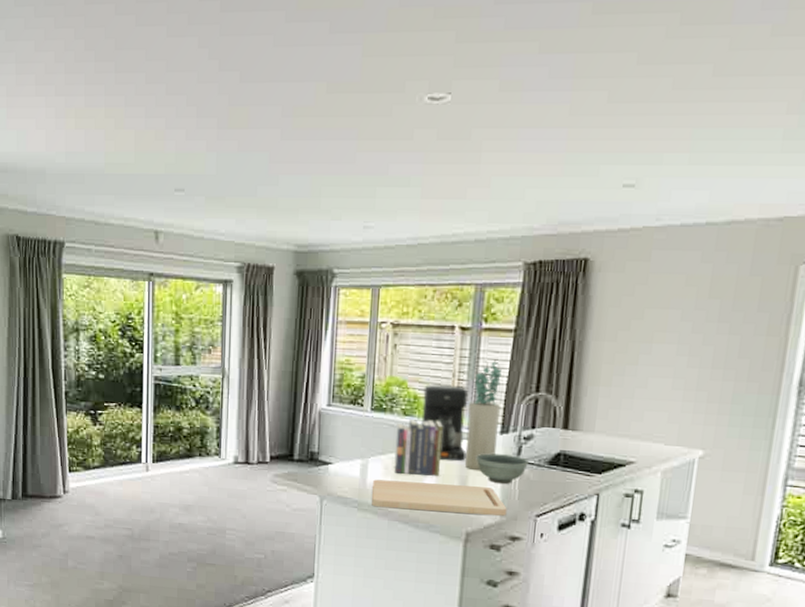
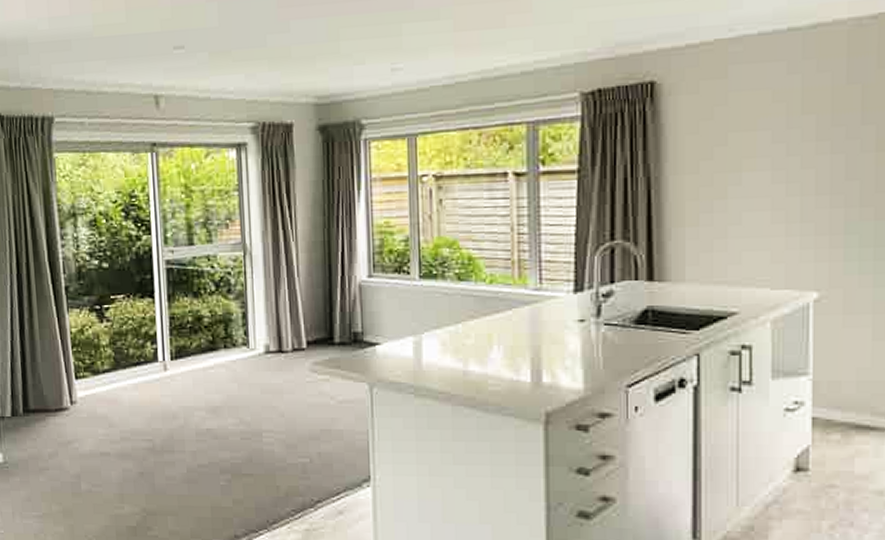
cutting board: present [372,479,507,516] -> none [430,356,592,391]
books: present [394,419,443,476] -> none [450,284,506,351]
coffee maker: present [421,383,468,461] -> none [478,240,537,329]
vase: present [464,359,502,471] -> none [534,206,571,339]
bowl: present [476,453,529,484] -> none [548,316,611,351]

